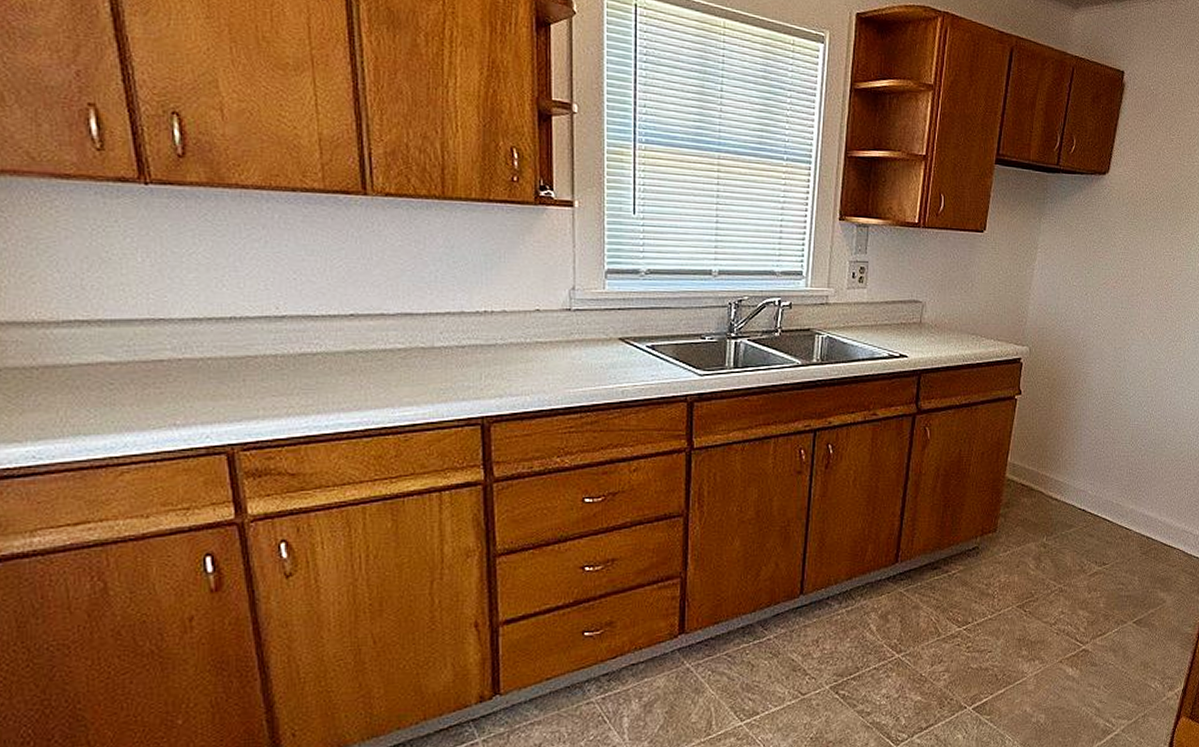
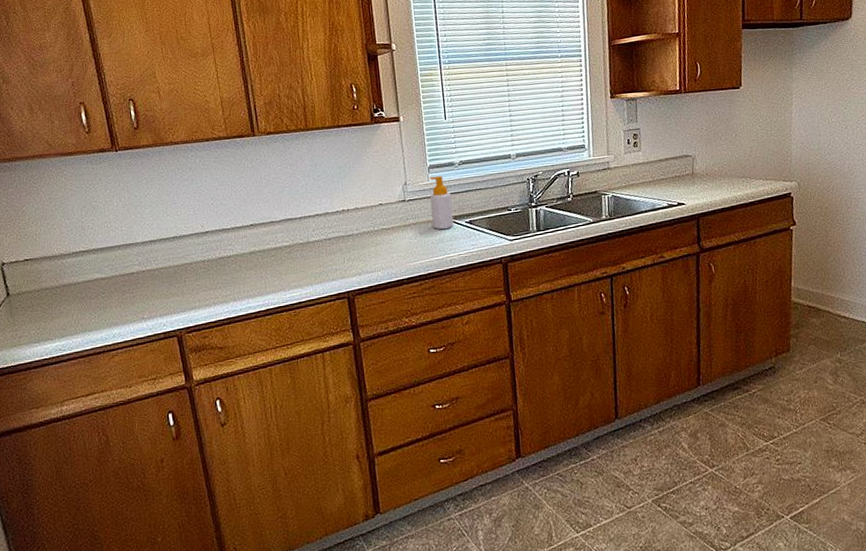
soap bottle: none [603,283,632,353] -> present [430,175,454,230]

